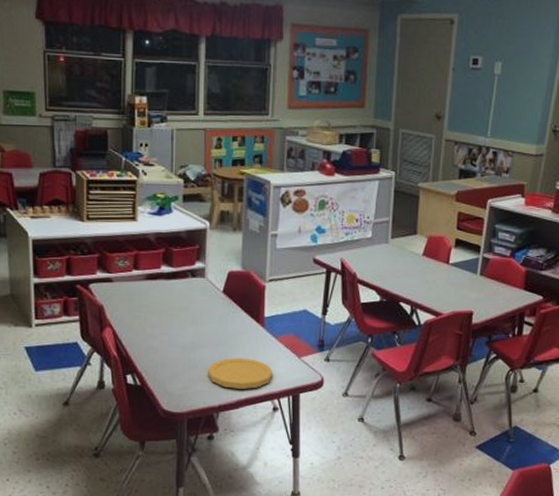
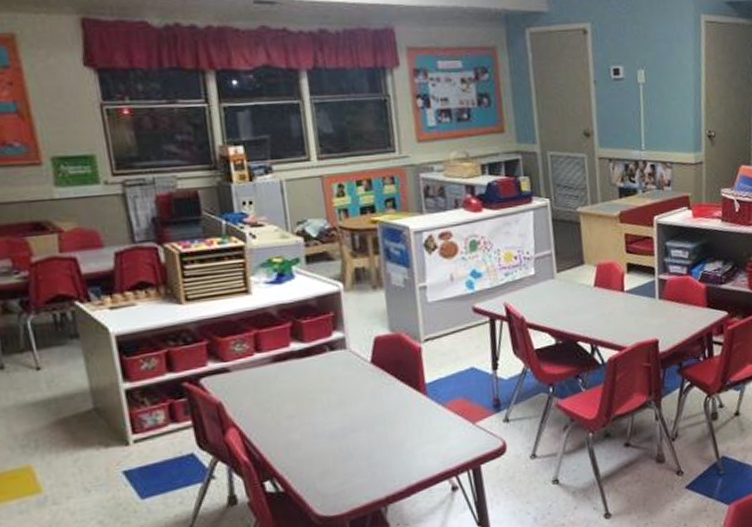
plate: present [208,357,273,389] -> none [366,434,446,475]

